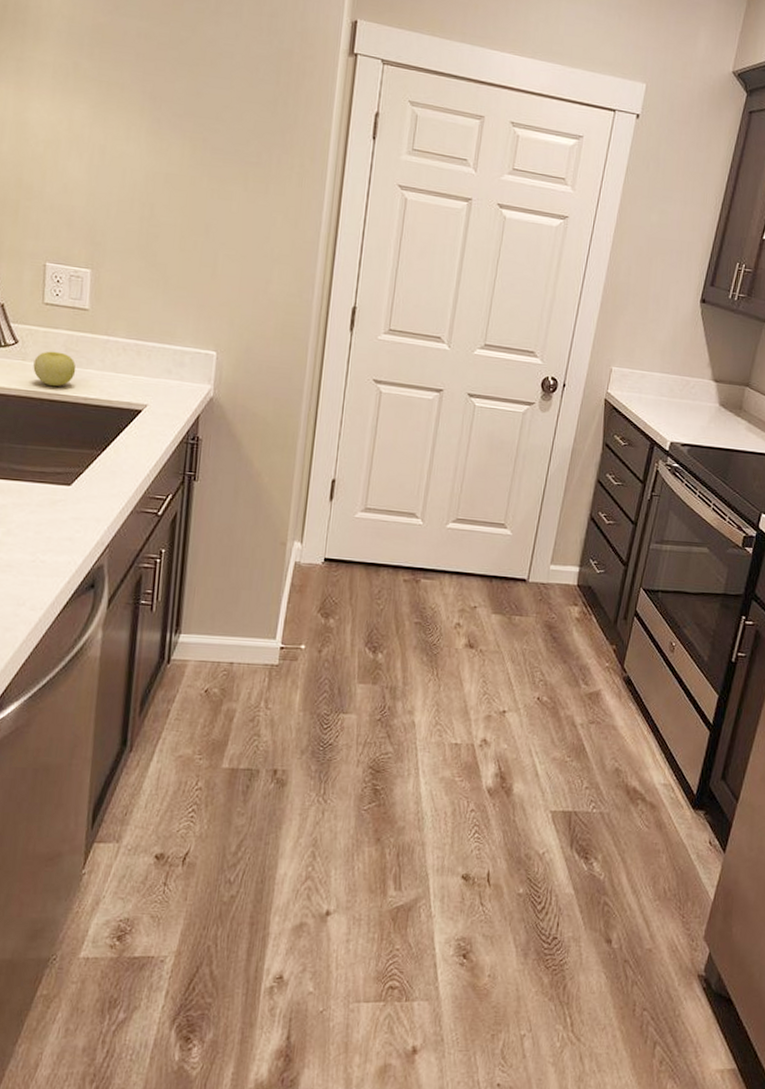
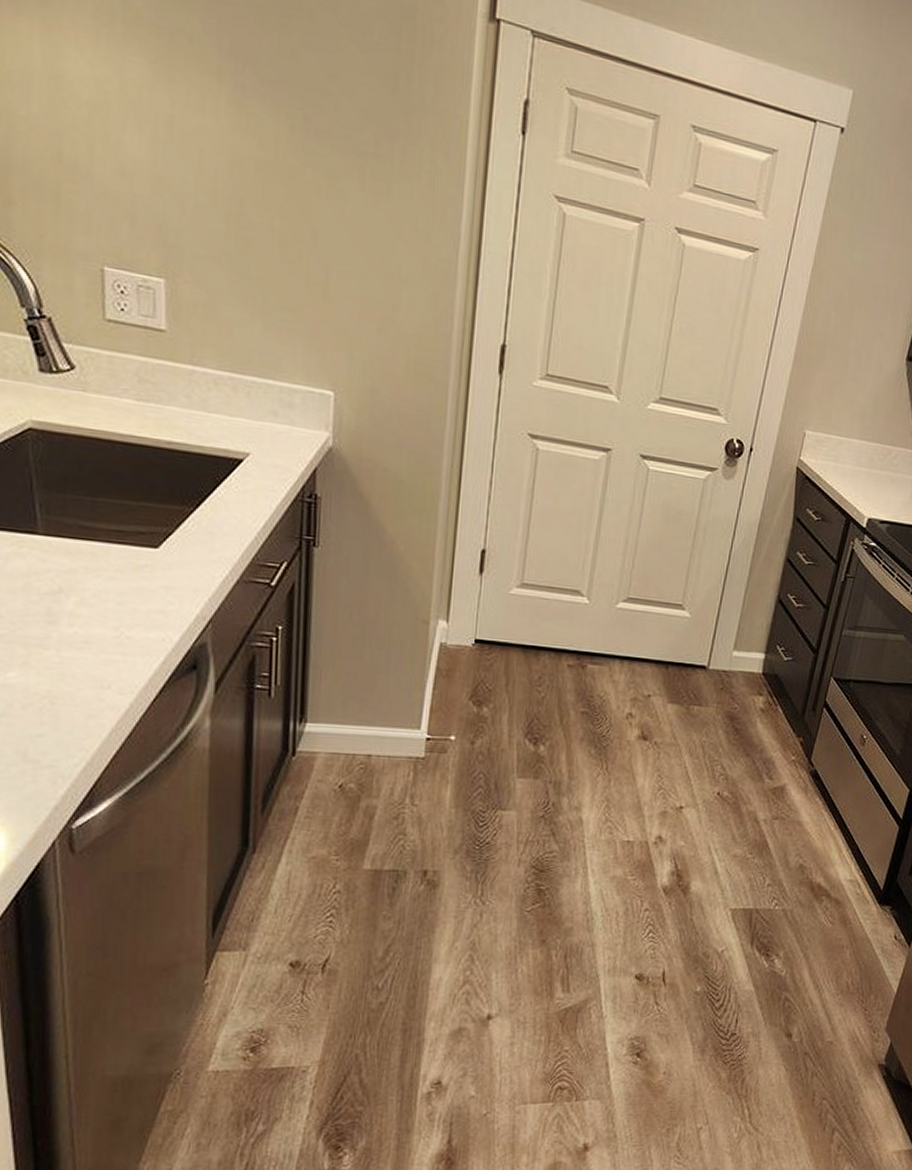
apple: present [33,351,76,387] -> none [97,381,155,426]

